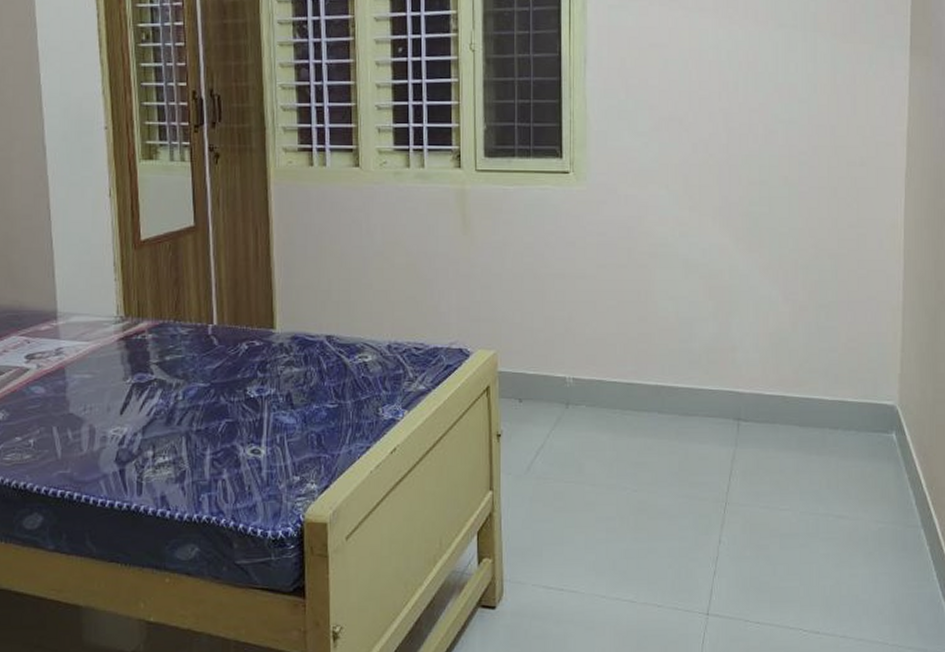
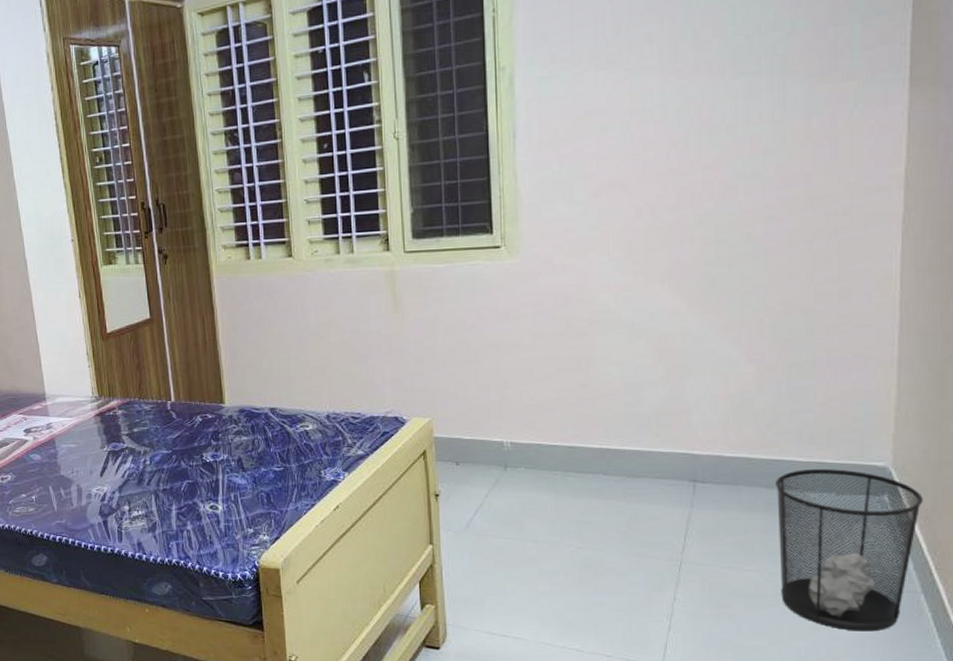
waste bin: none [806,408,922,568] -> present [775,469,923,632]

